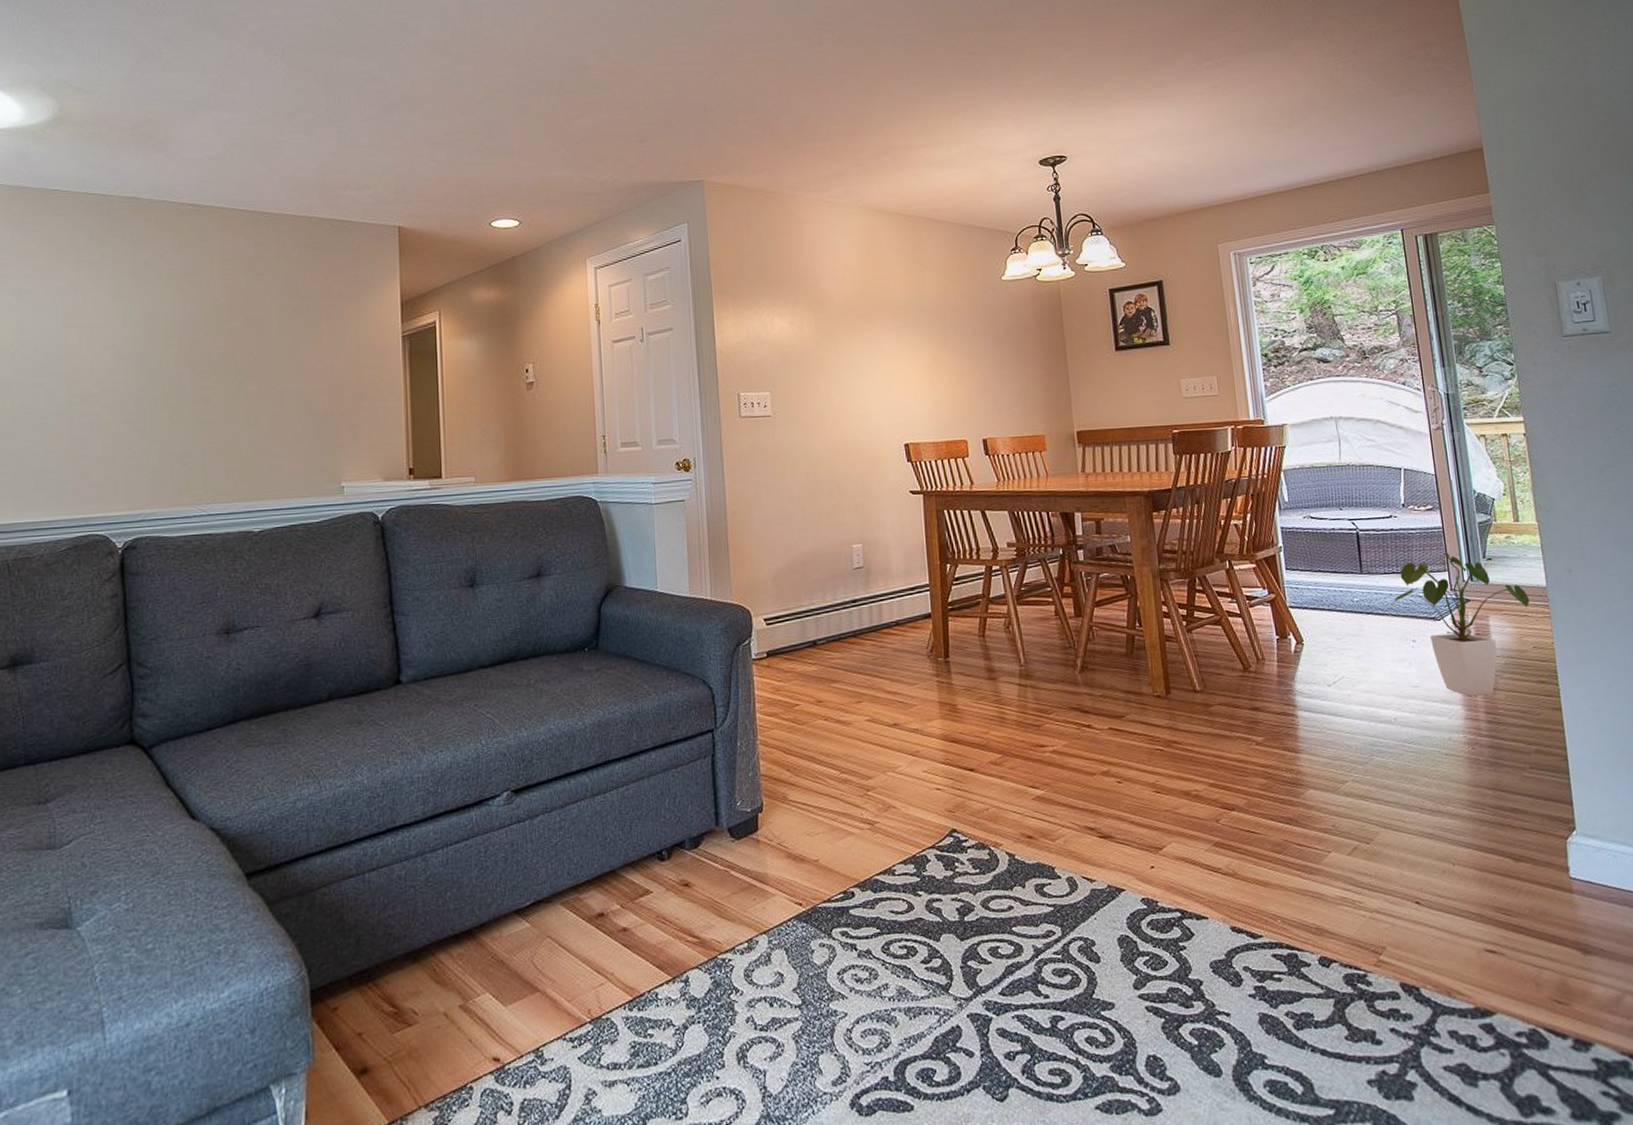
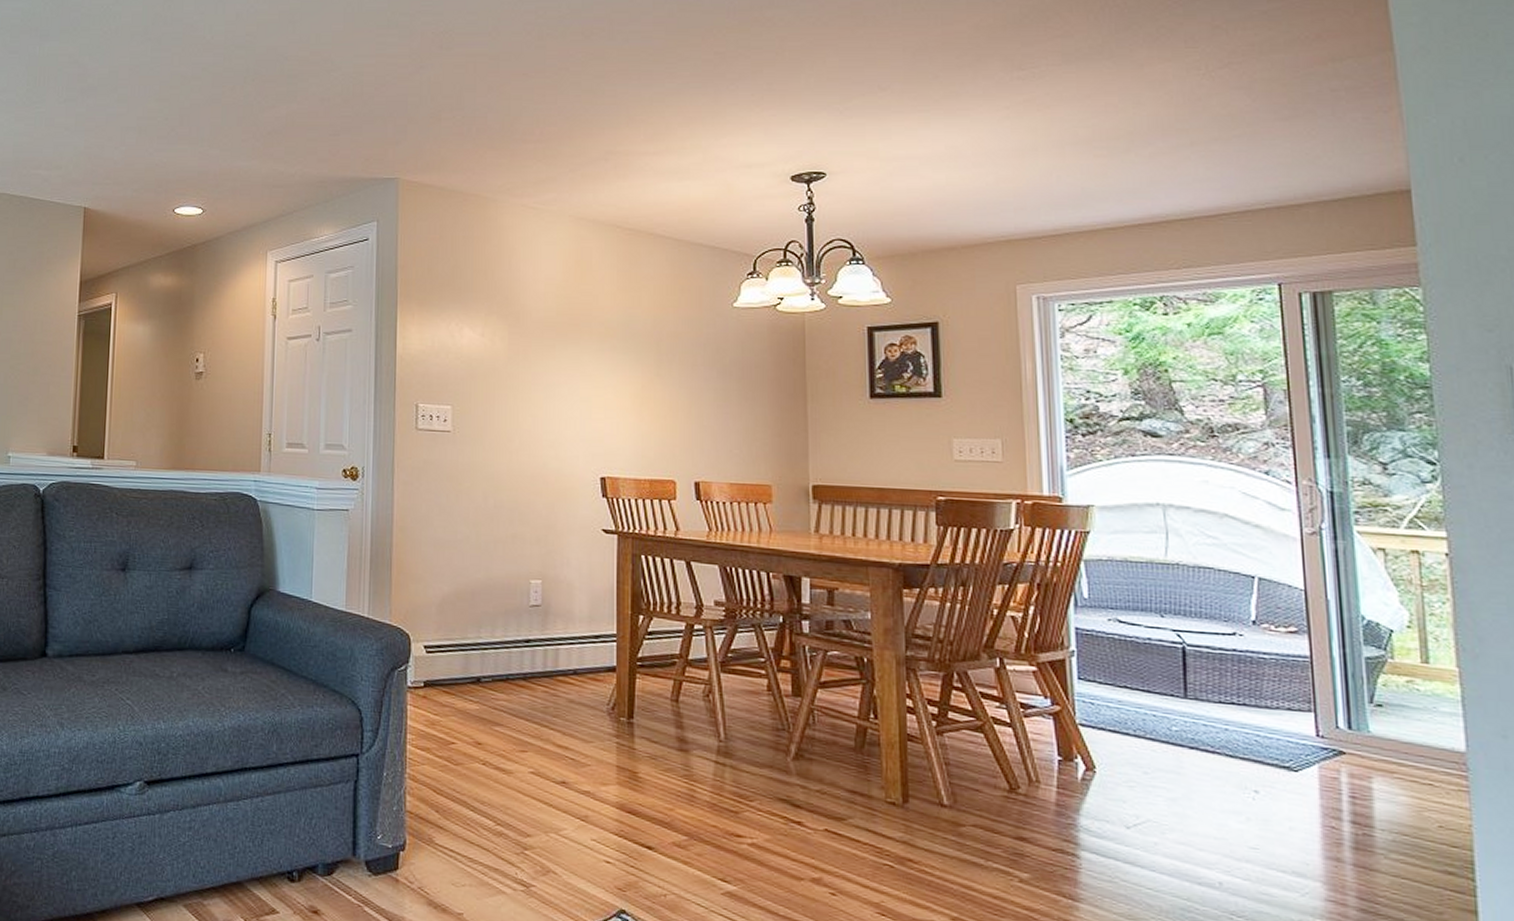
house plant: present [1393,552,1530,696] -> none [1229,687,1438,876]

